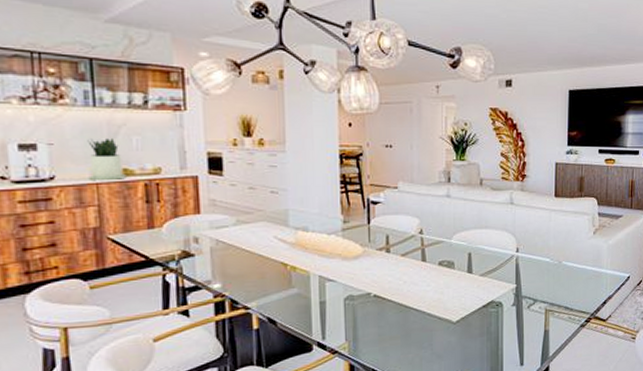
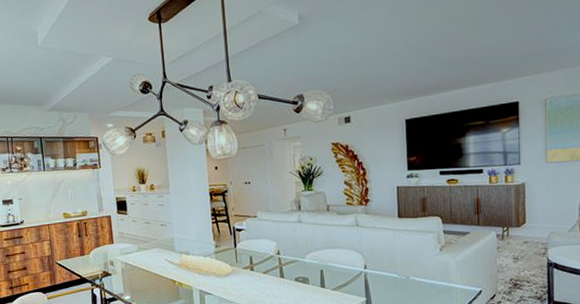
planter: present [87,139,126,182] -> none [41,192,66,223]

